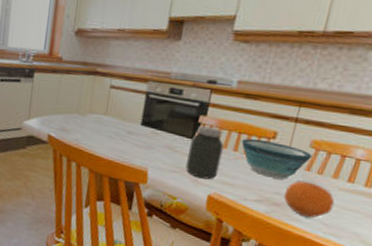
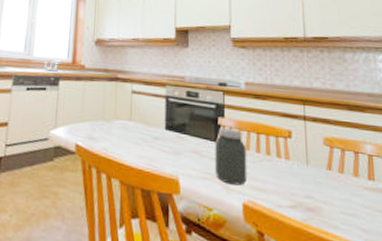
bowl: present [241,138,312,180] -> none [261,138,329,181]
fruit: present [283,181,334,218] -> none [314,181,365,223]

